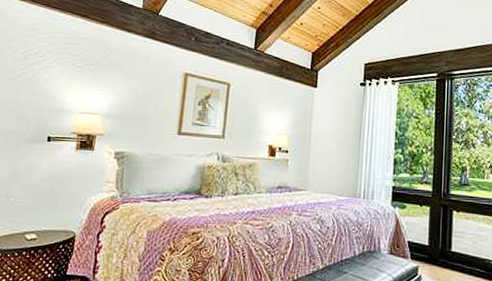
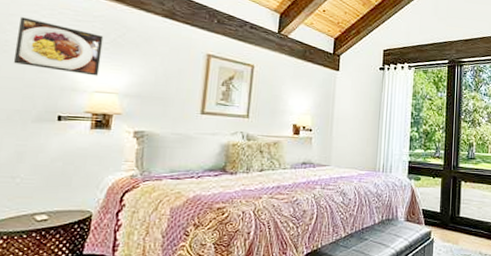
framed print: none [11,42,90,97] -> present [13,17,104,76]

